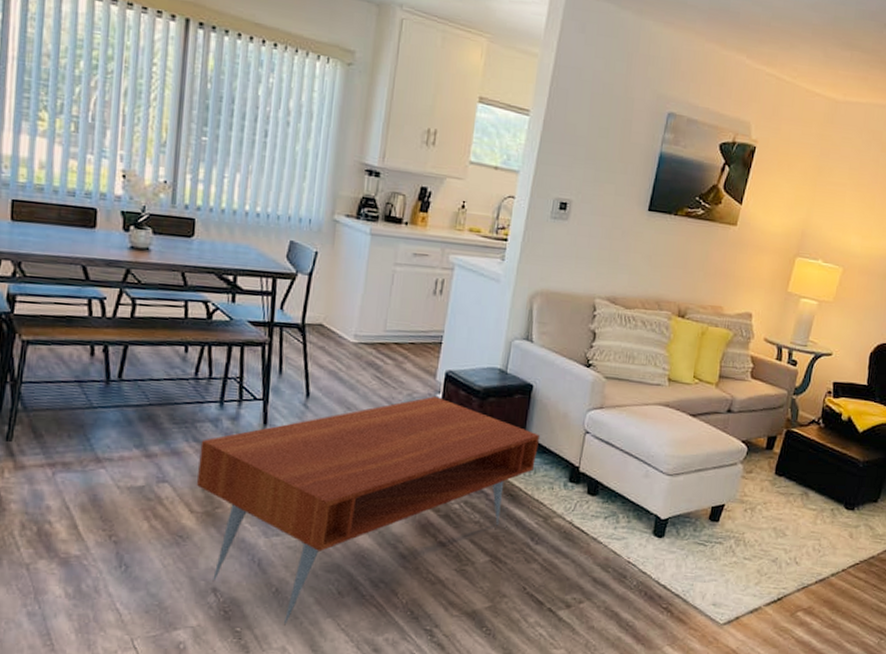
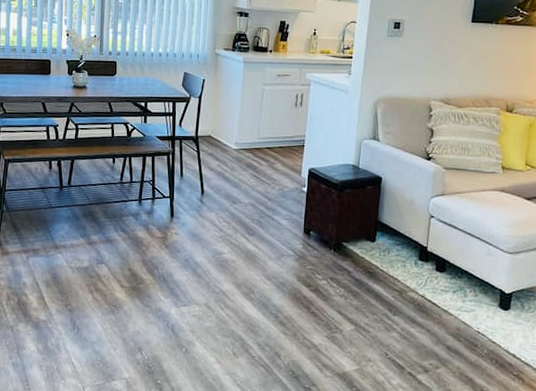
coffee table: present [196,396,541,626] -> none [124,190,391,380]

